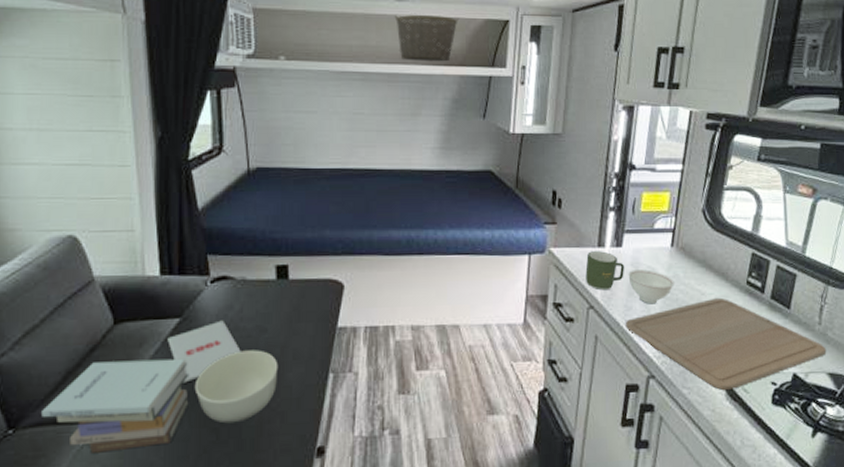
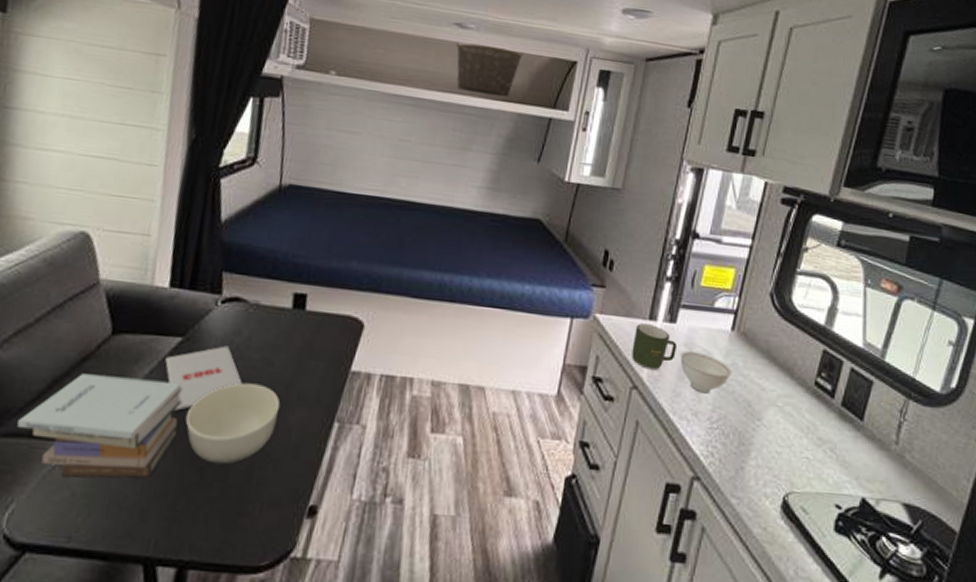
chopping board: present [625,297,827,391] -> none [671,395,903,508]

